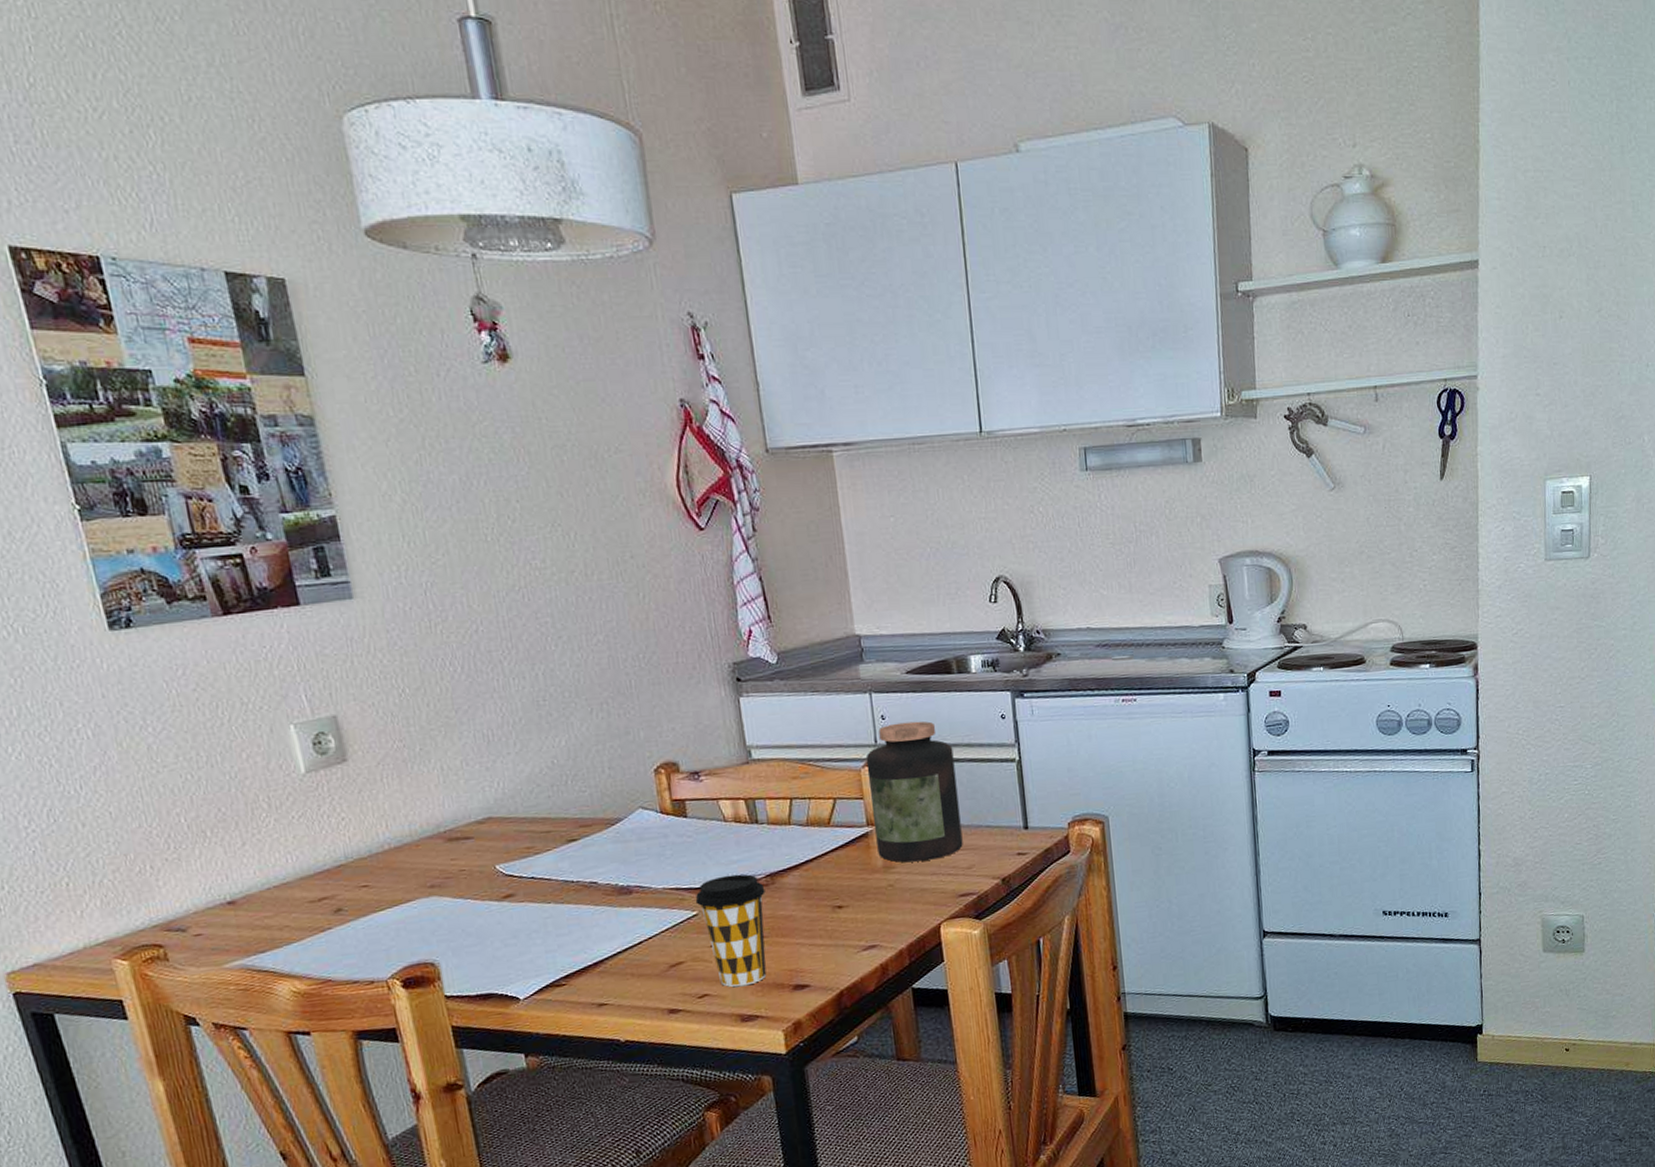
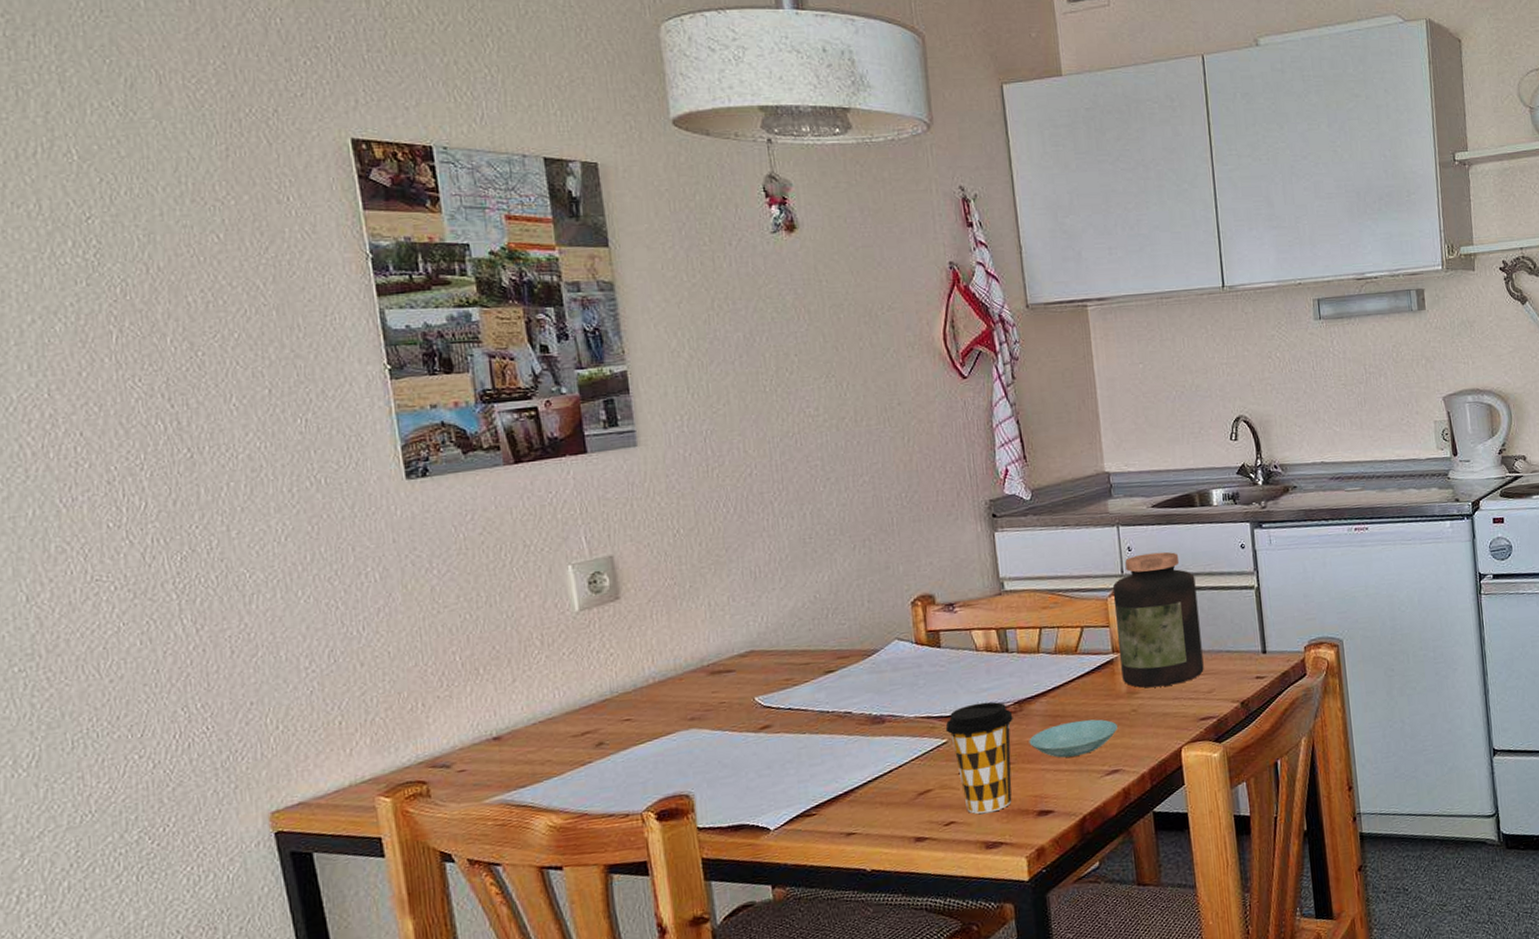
saucer: none [782,893,874,932] -> present [1029,719,1117,758]

